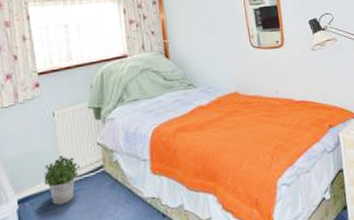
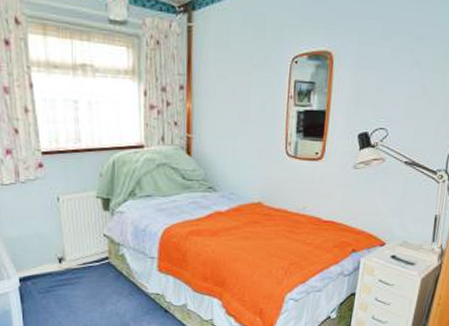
potted plant: present [44,156,81,205] -> none [46,242,85,288]

